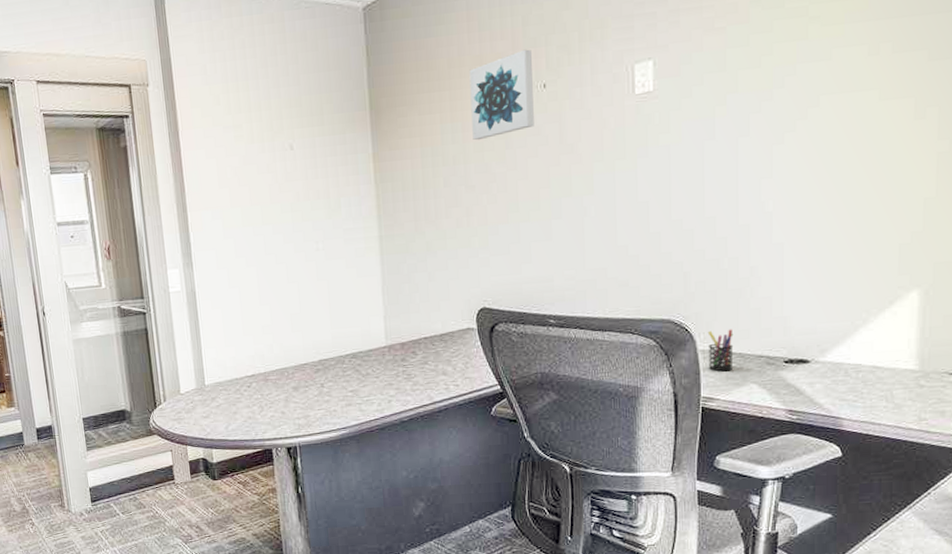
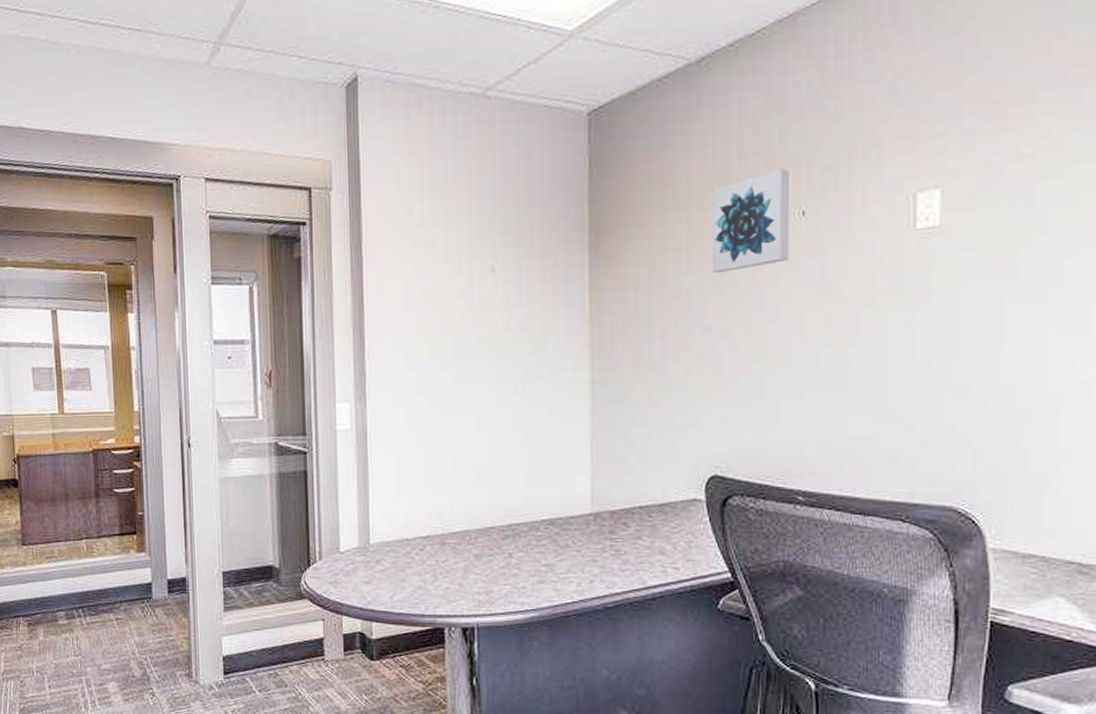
pen holder: present [707,329,734,372] -> none [1000,525,1035,578]

